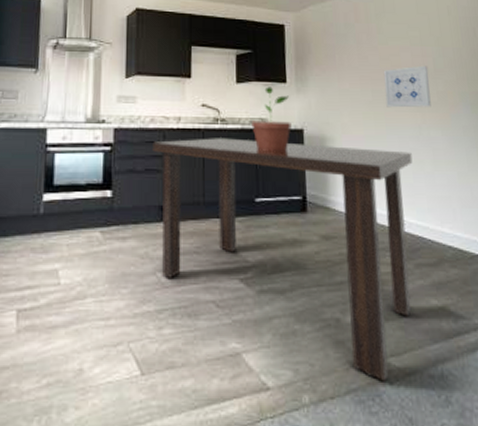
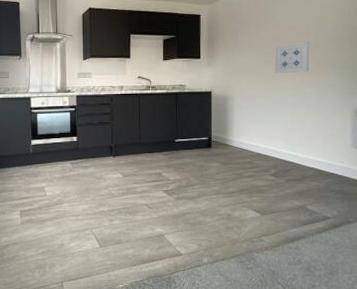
dining table: present [153,138,413,382] -> none [104,99,291,251]
potted plant: present [251,86,292,151] -> none [174,62,203,107]

